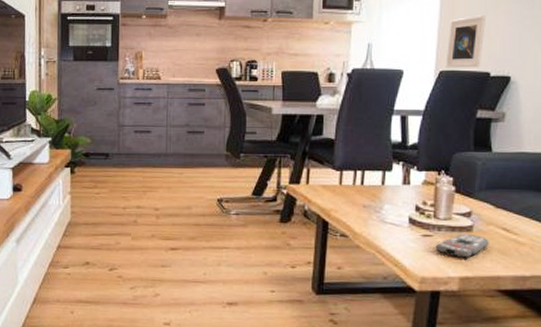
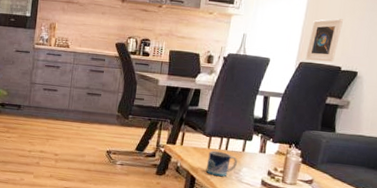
mug: none [340,187,378,218] -> present [205,150,238,177]

